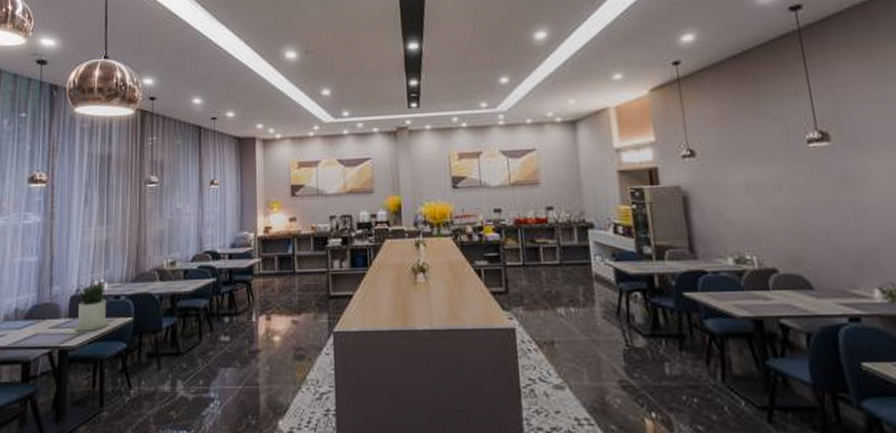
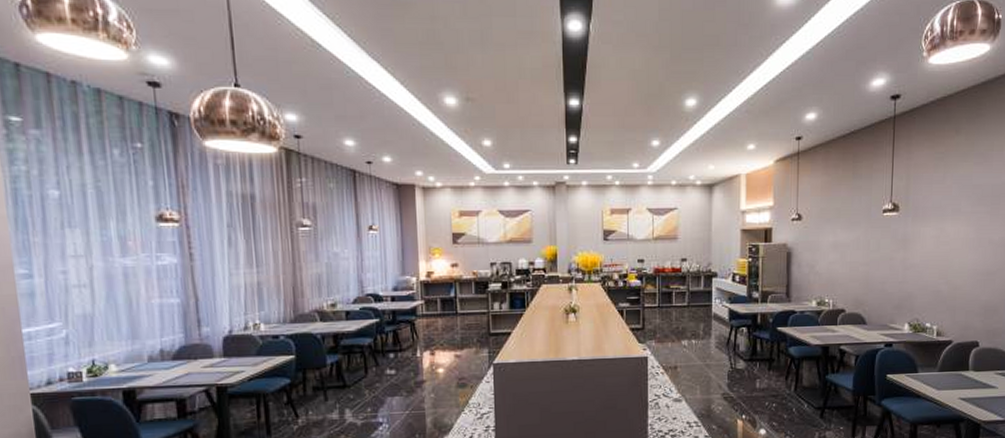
planter: present [75,282,108,332] -> none [230,323,268,370]

